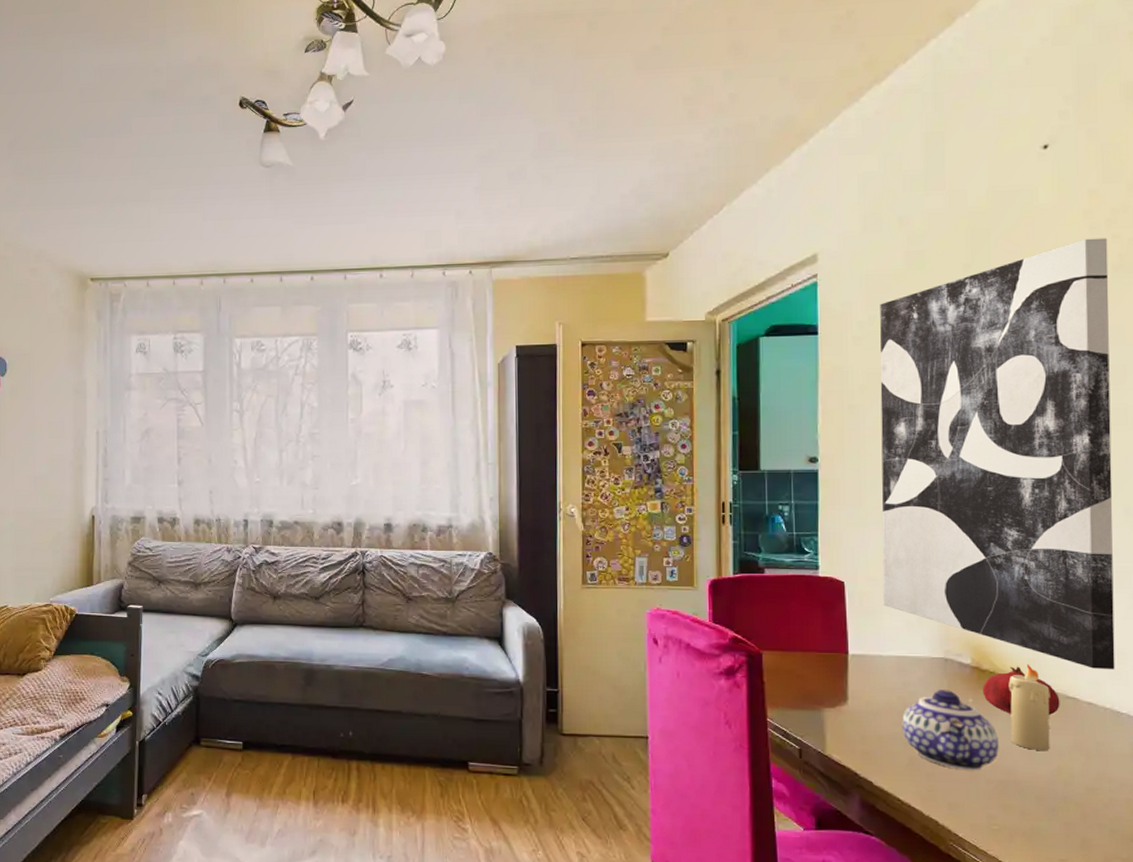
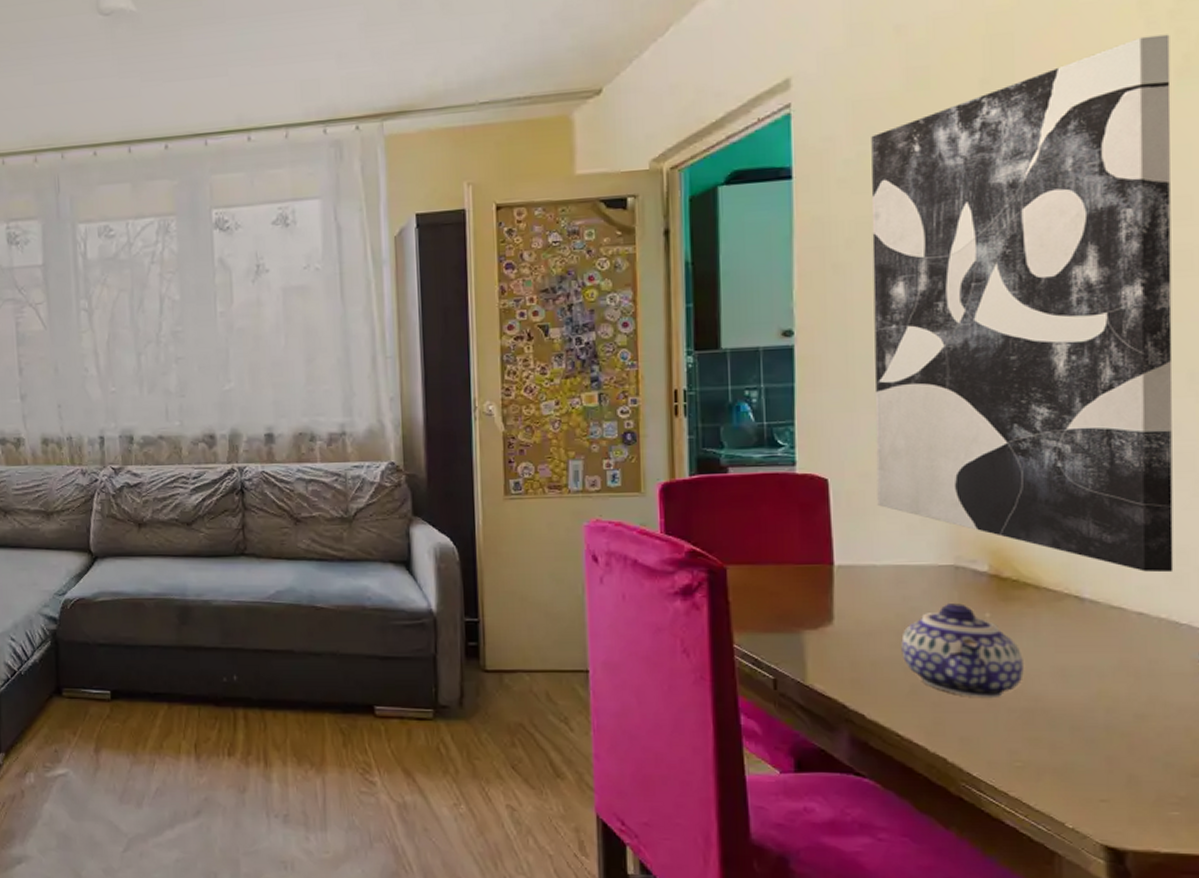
fruit: present [982,666,1060,716] -> none [1003,572,1102,630]
candle: present [1008,664,1050,752] -> none [1036,569,1089,673]

